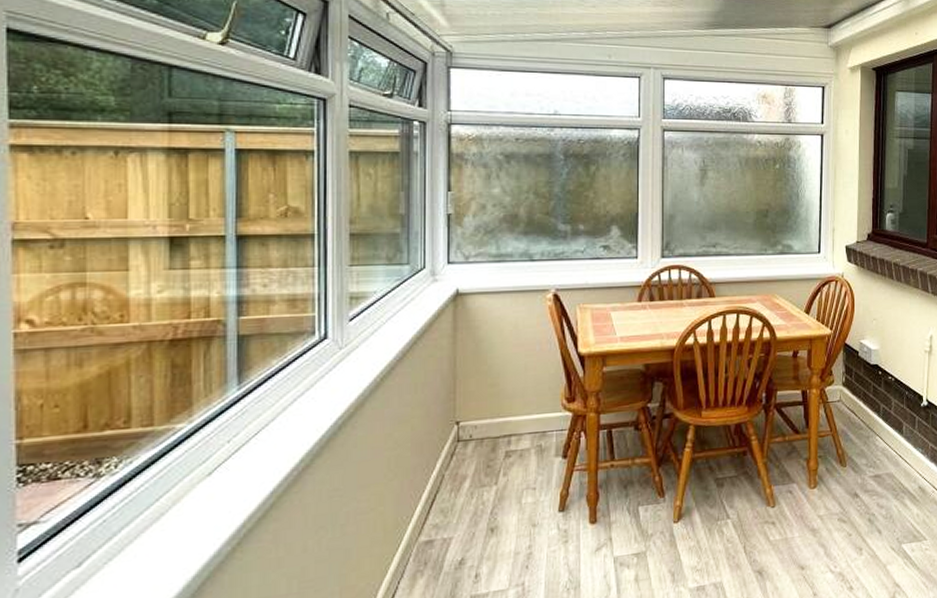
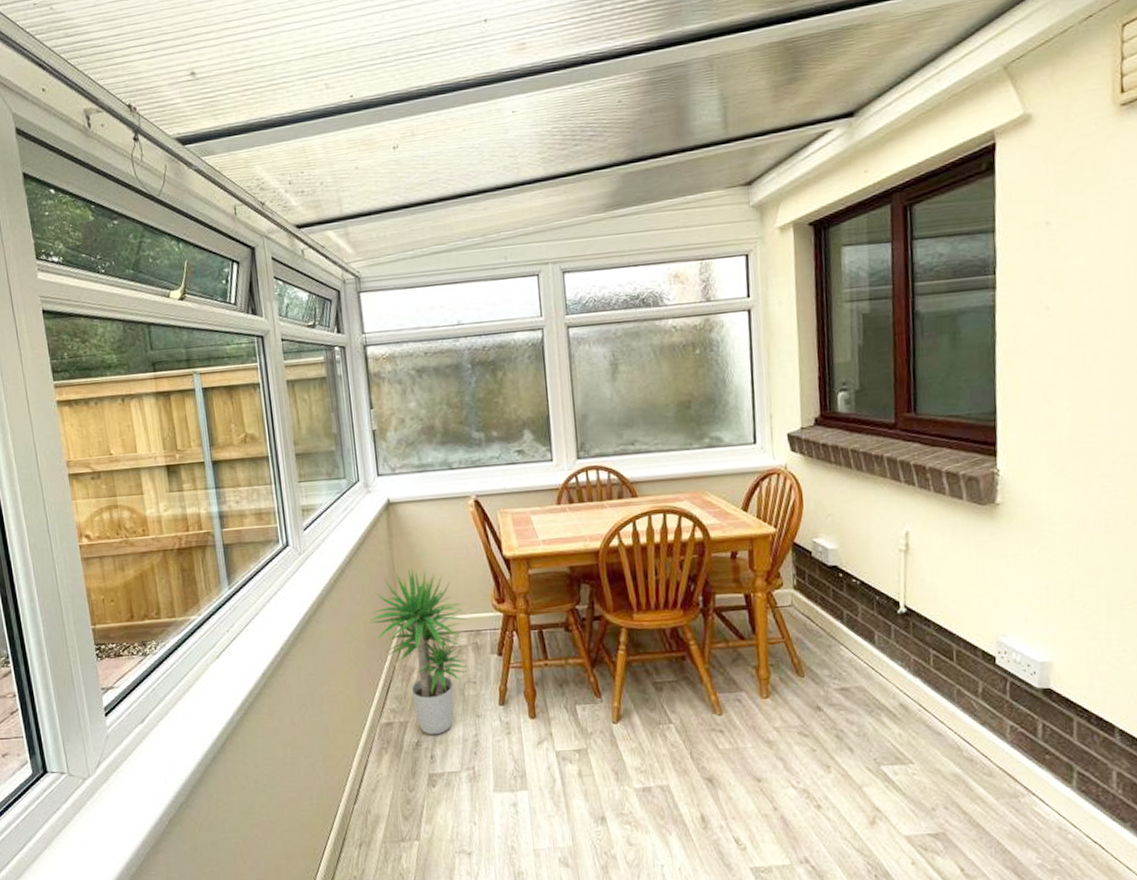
potted plant: none [417,365,535,551] -> present [368,568,469,735]

